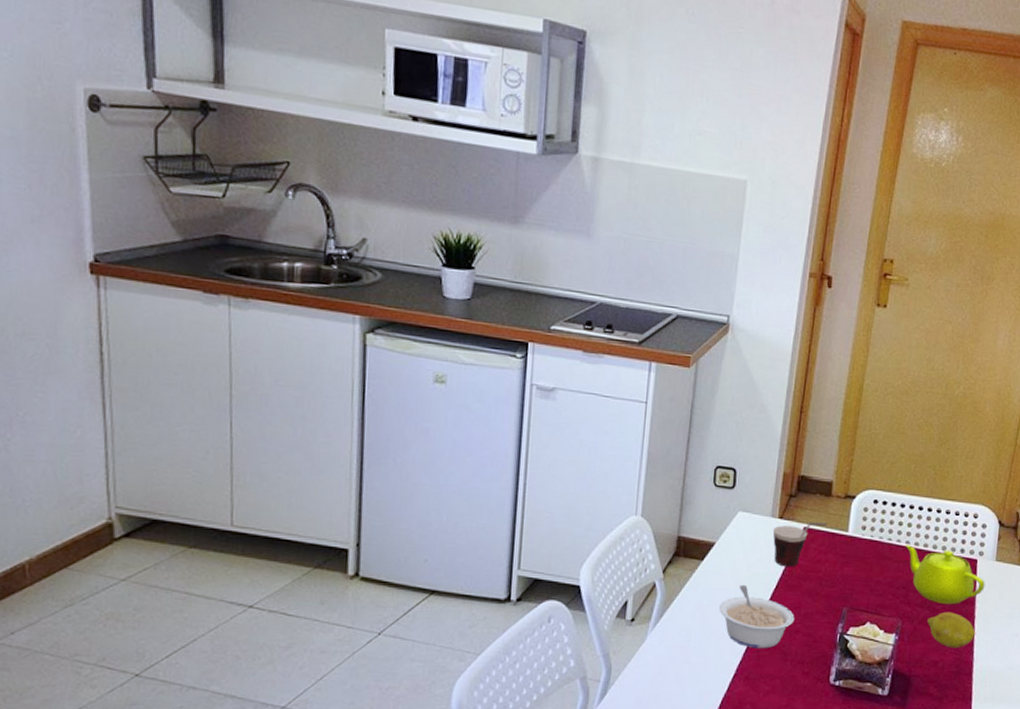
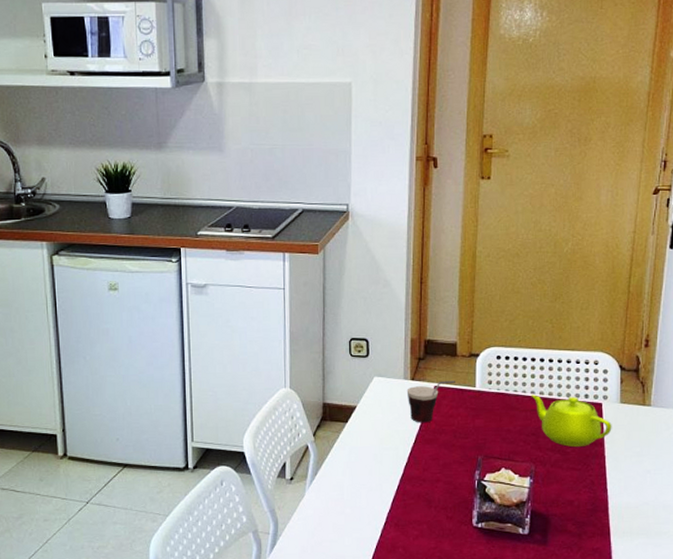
legume: present [719,584,795,649] -> none [366,441,435,498]
fruit: present [927,612,976,649] -> none [559,454,608,488]

